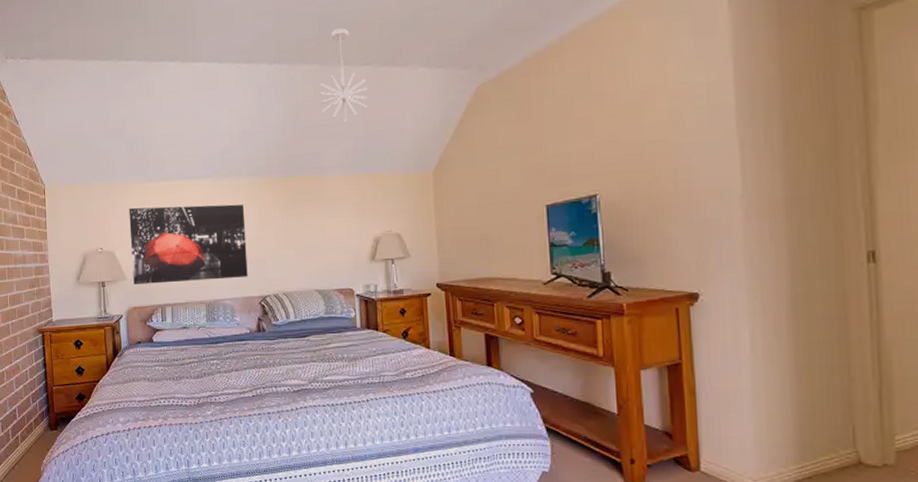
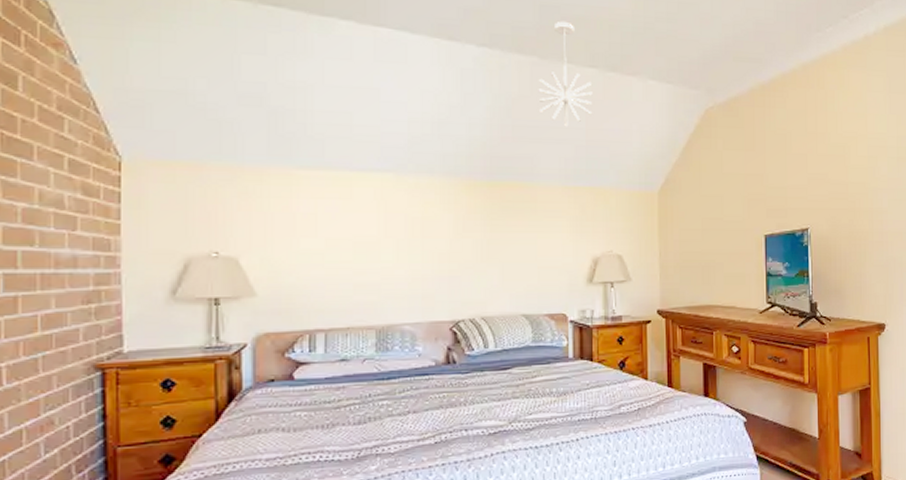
wall art: present [129,204,248,285] -> none [265,200,436,303]

